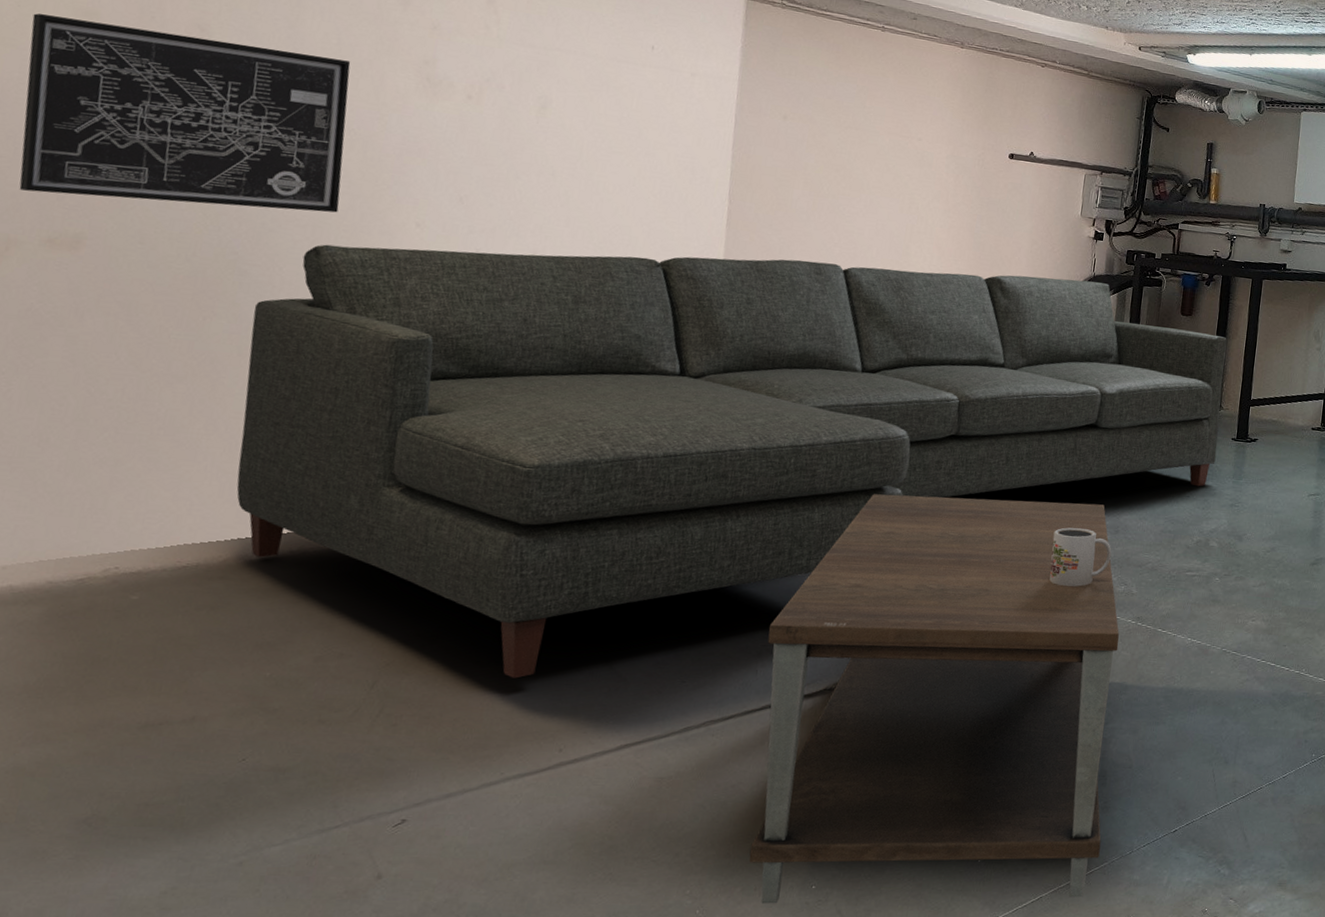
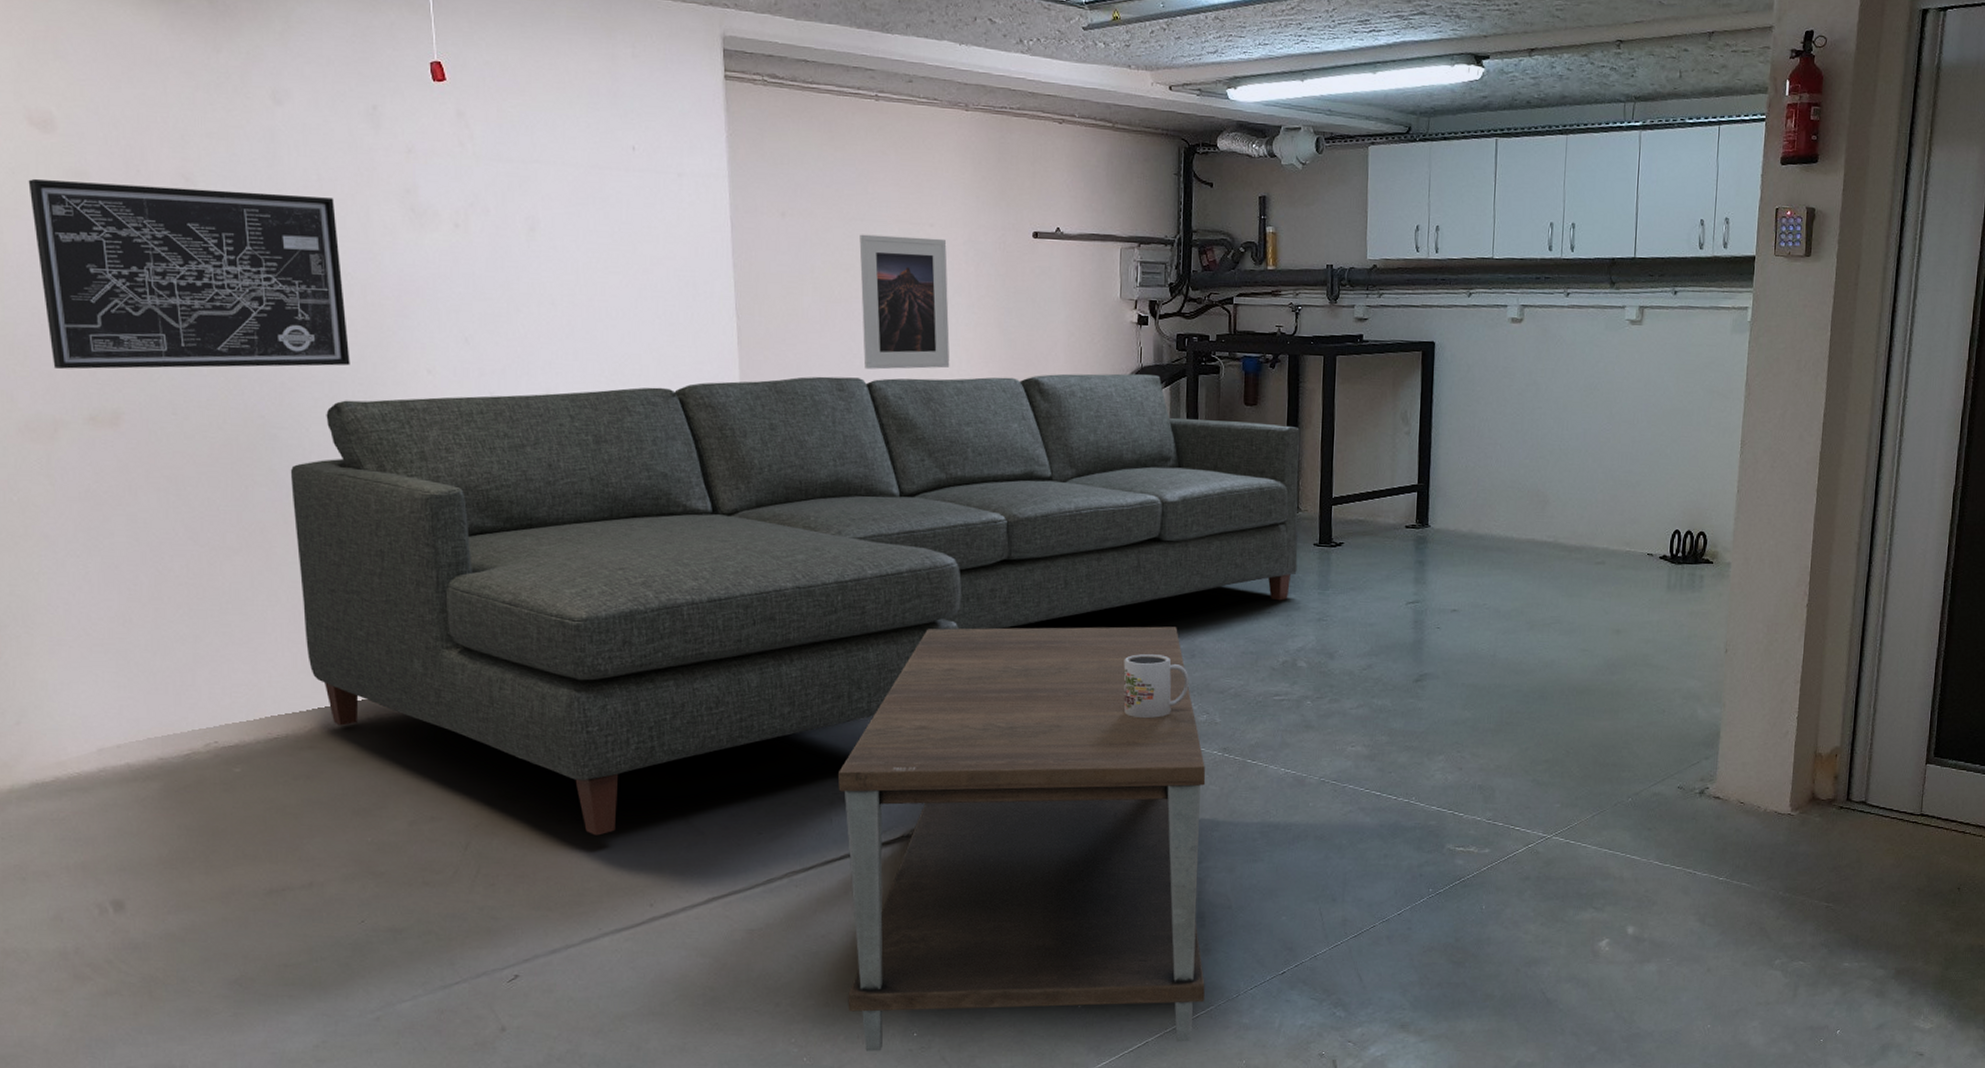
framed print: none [843,141,932,262] -> present [859,234,950,370]

